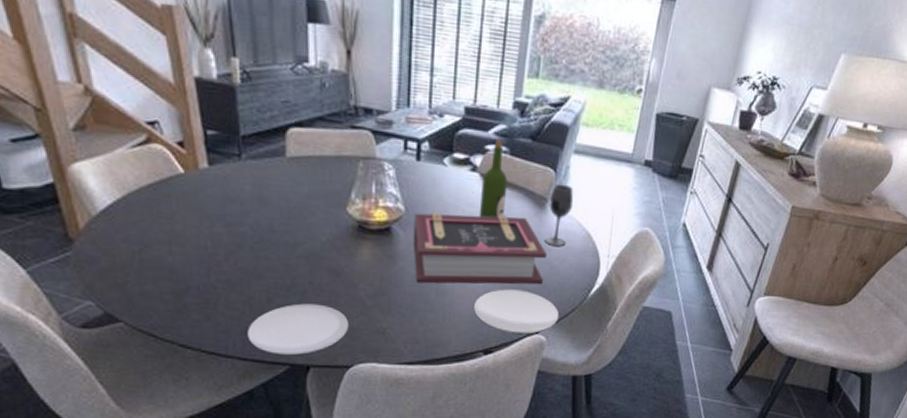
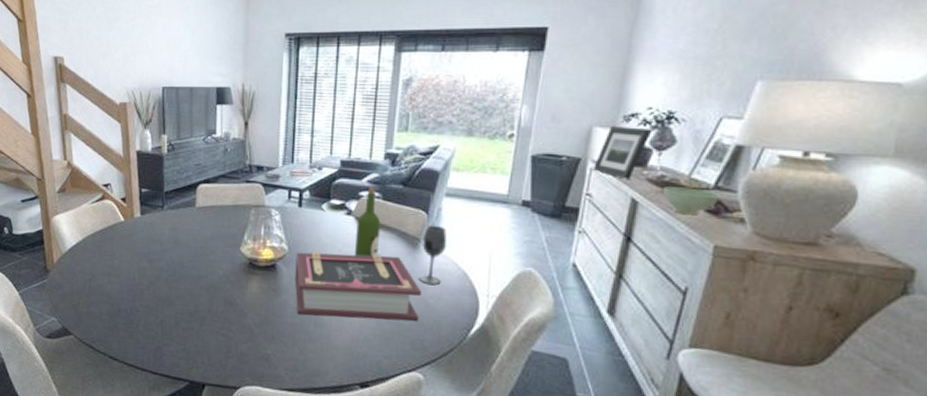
plate: present [247,303,348,356] -> none [158,328,238,374]
plate: present [474,289,560,335] -> none [350,324,437,371]
picture frame: none [708,88,758,142] -> present [593,127,651,179]
bowl: none [760,150,802,178] -> present [662,187,721,215]

